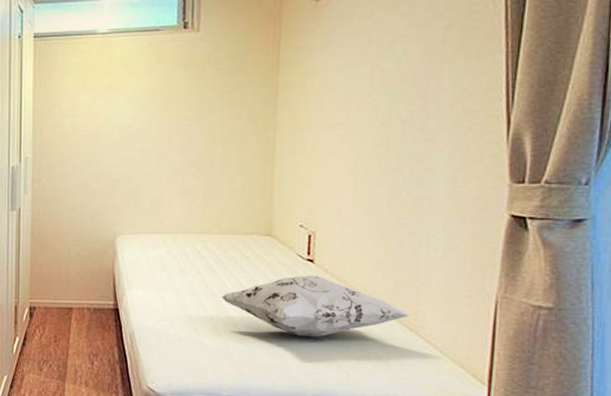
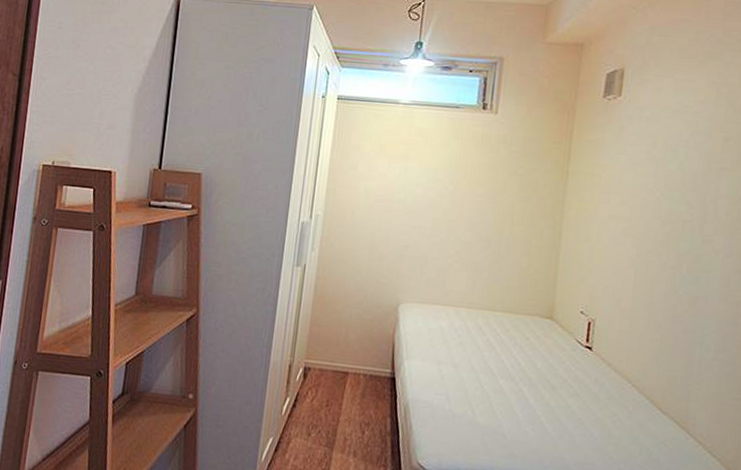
decorative pillow: present [221,275,412,338] -> none [499,362,683,427]

